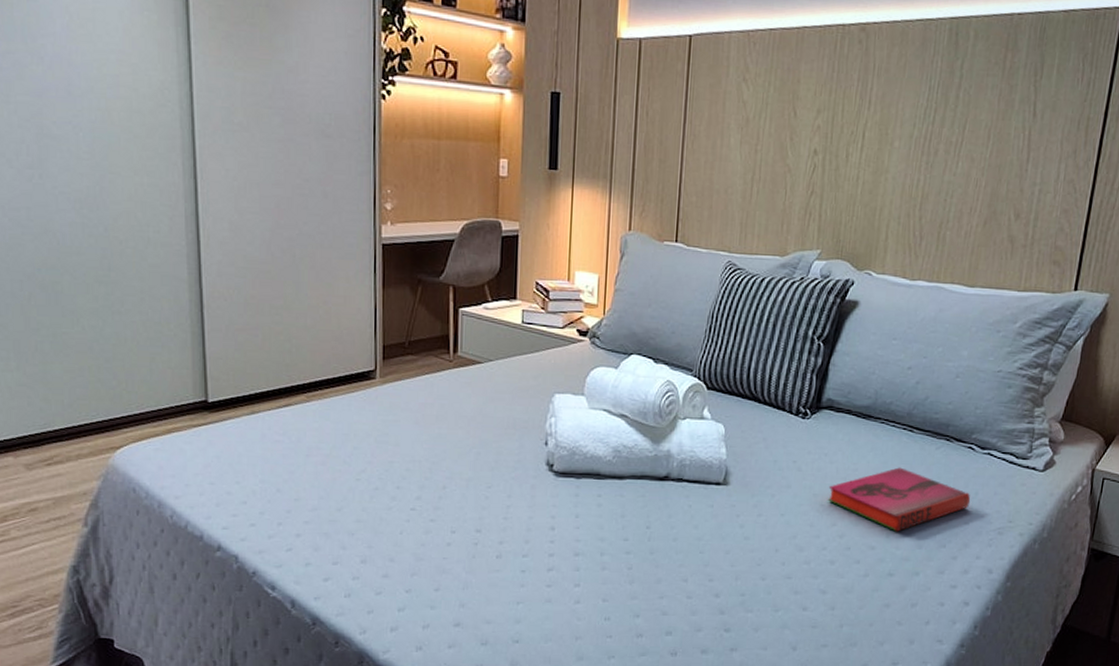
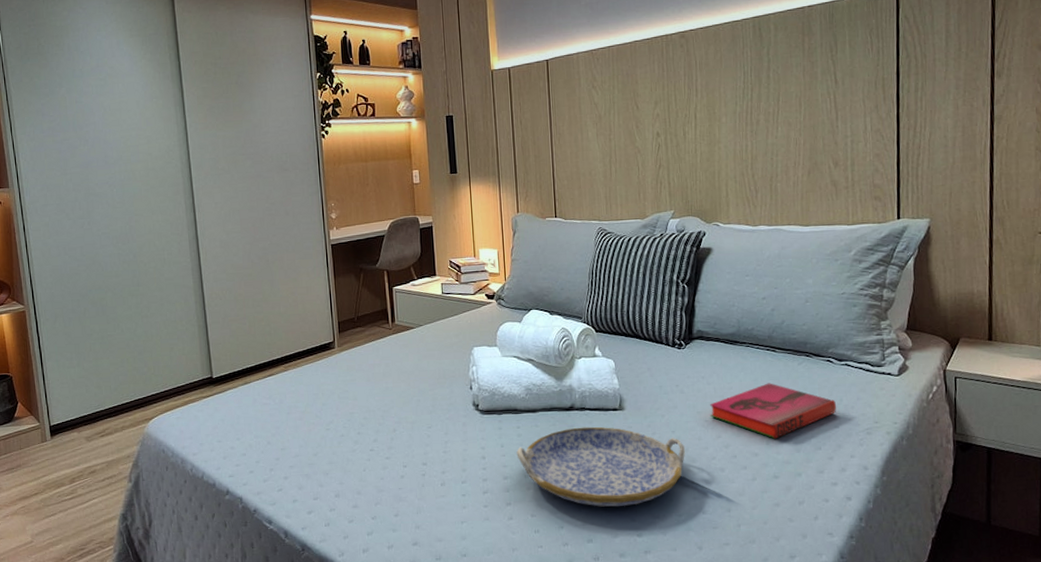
serving tray: none [593,501,793,597] -> present [516,426,685,507]

